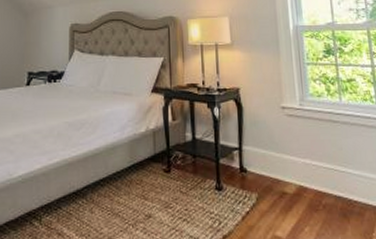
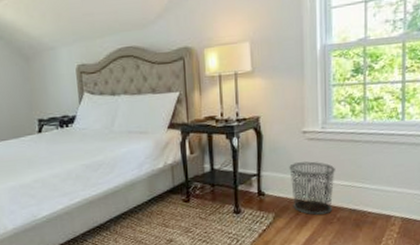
waste bin: none [270,139,318,199] -> present [289,161,335,215]

